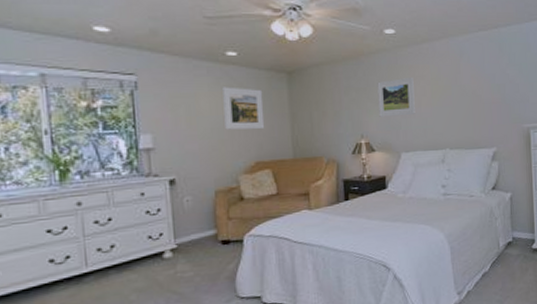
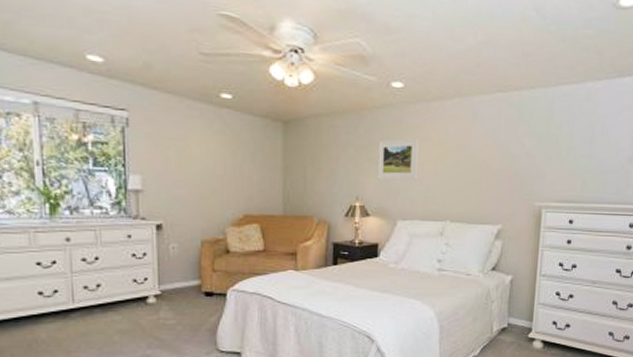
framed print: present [222,87,265,130] -> none [215,131,256,181]

